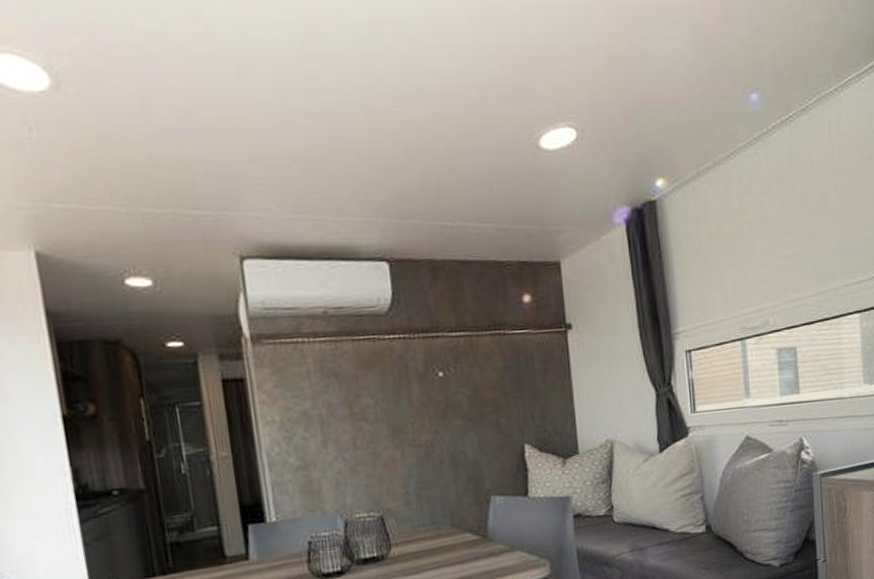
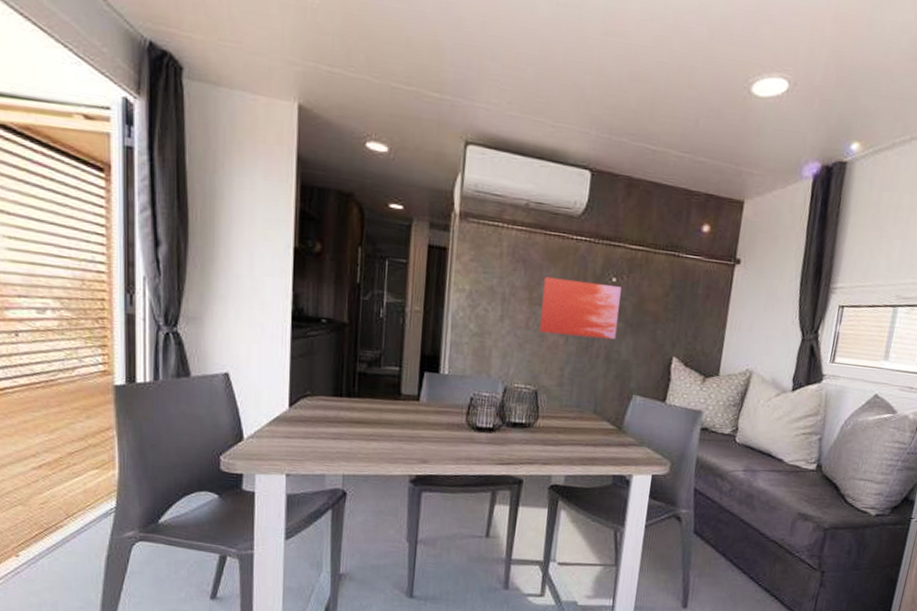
wall art: none [362,380,458,450] -> present [539,276,621,340]

